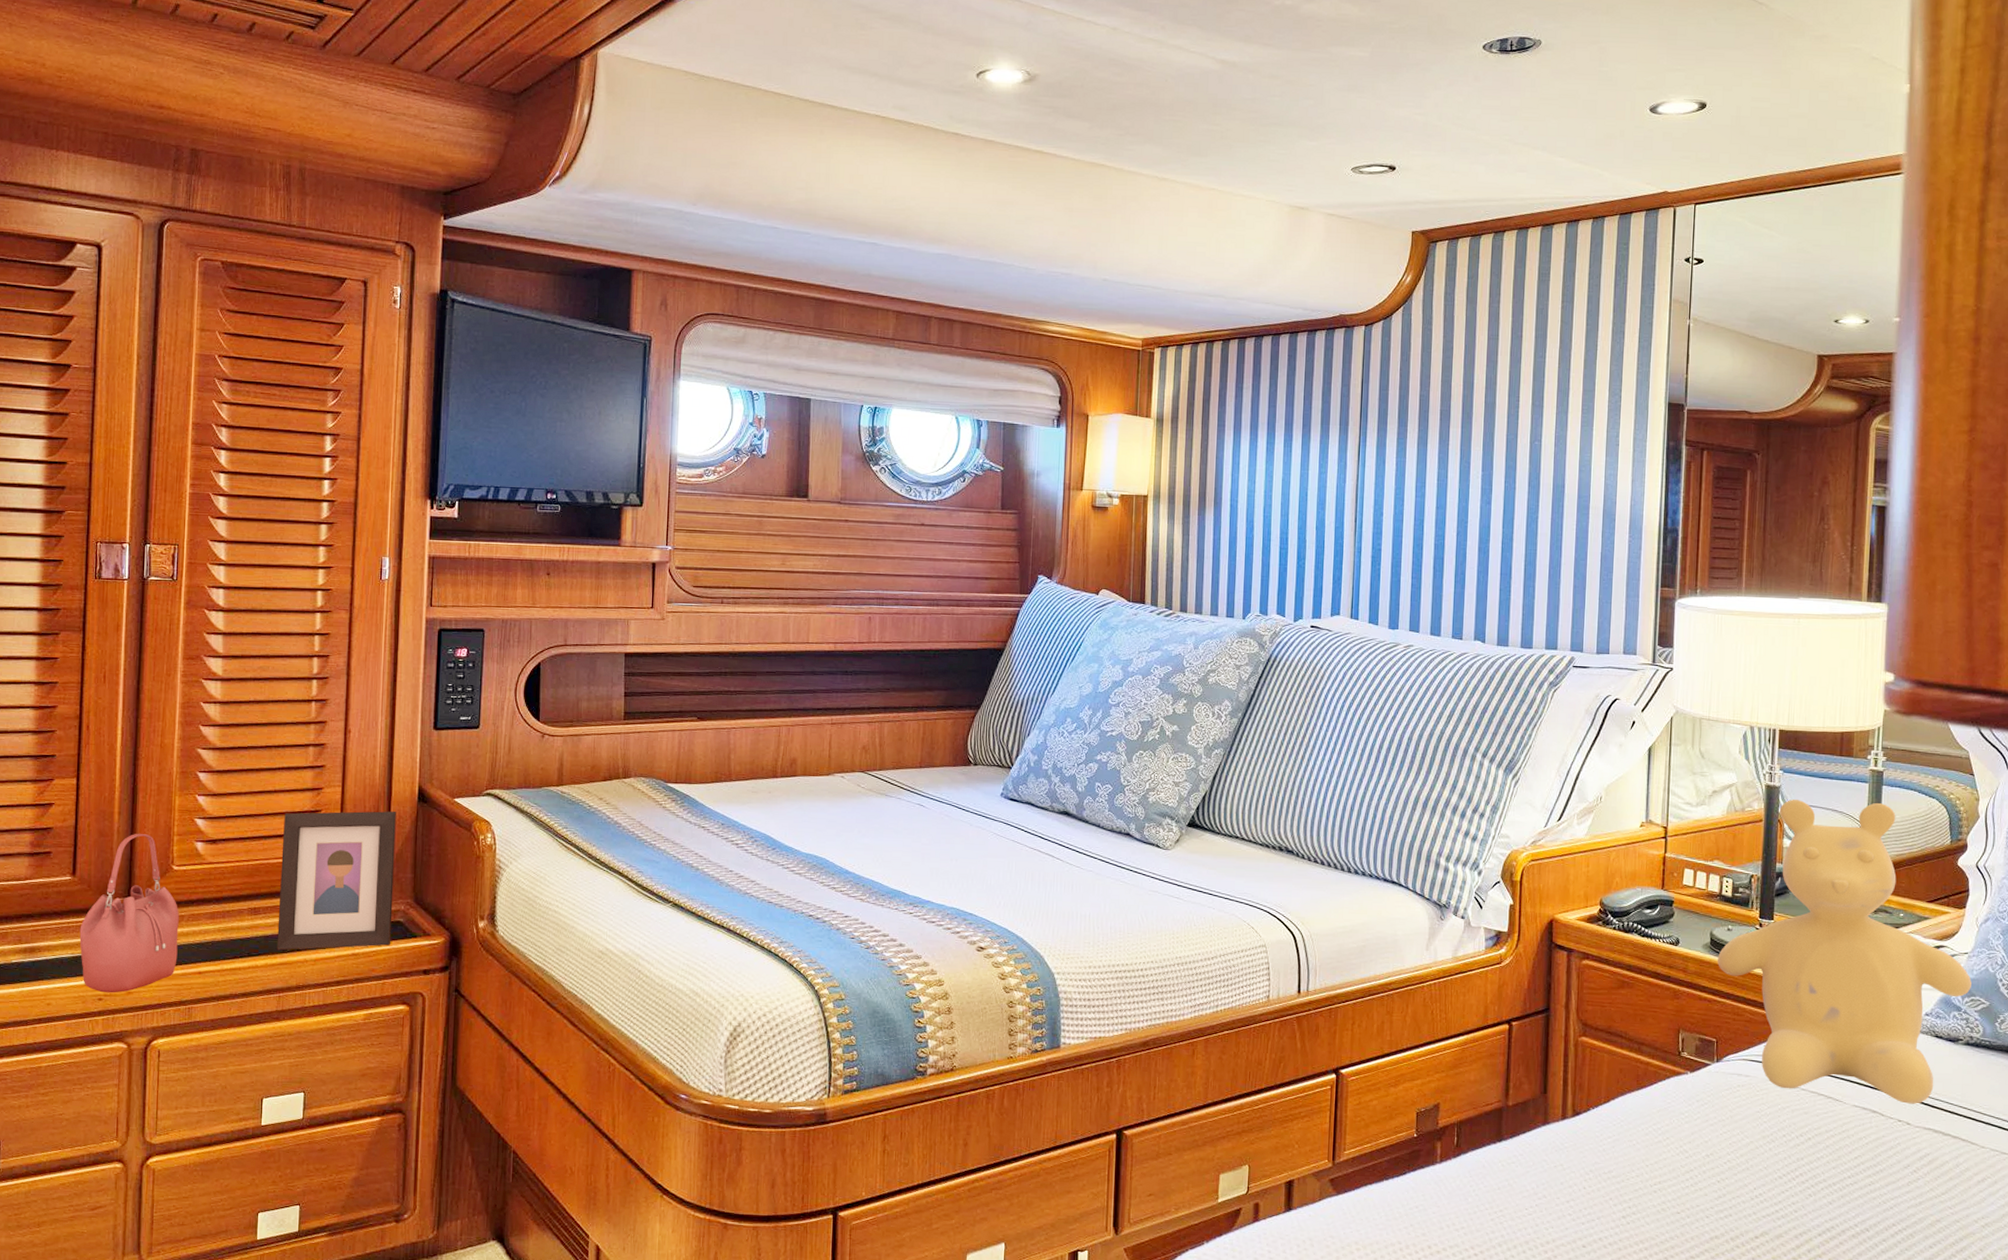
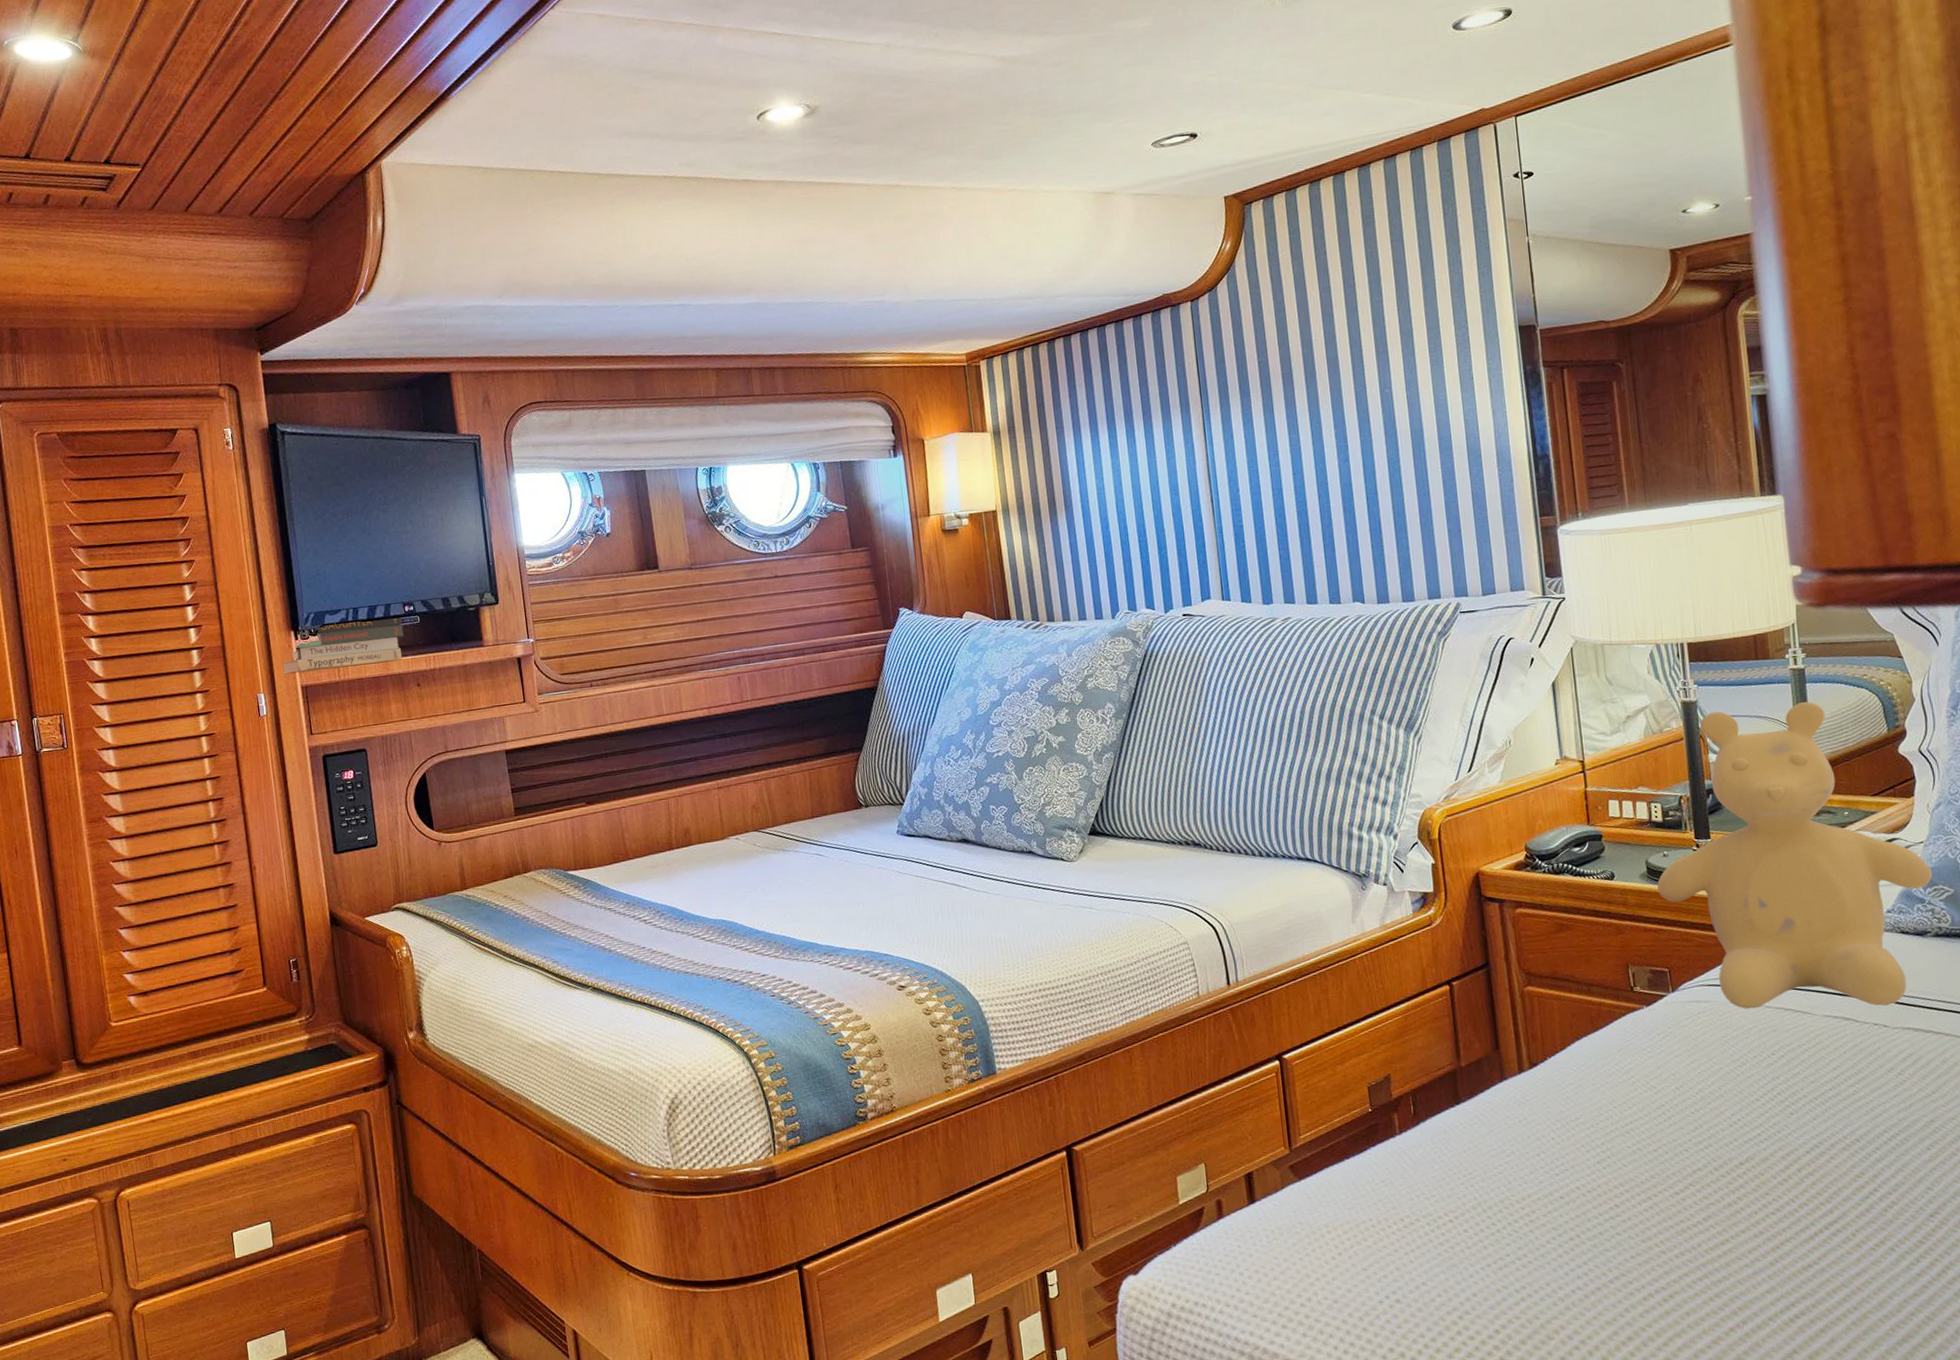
handbag: present [79,834,179,993] -> none [34,996,130,1154]
picture frame: present [277,811,396,951] -> none [206,939,329,1089]
books: none [412,499,542,547] -> present [281,618,404,675]

